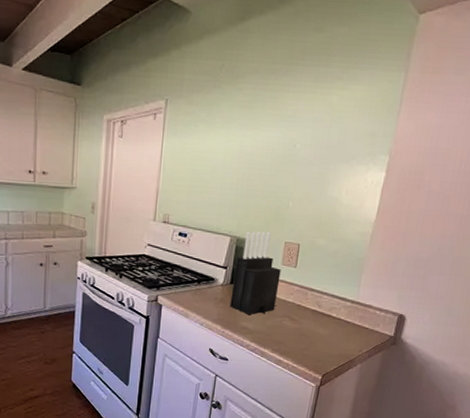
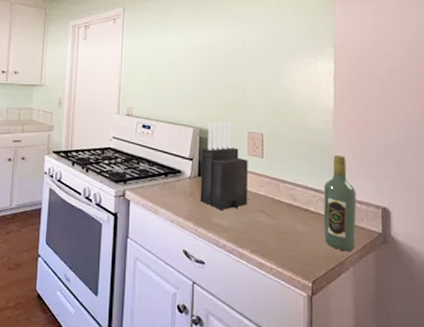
wine bottle: none [340,265,379,352] -> present [323,154,357,252]

